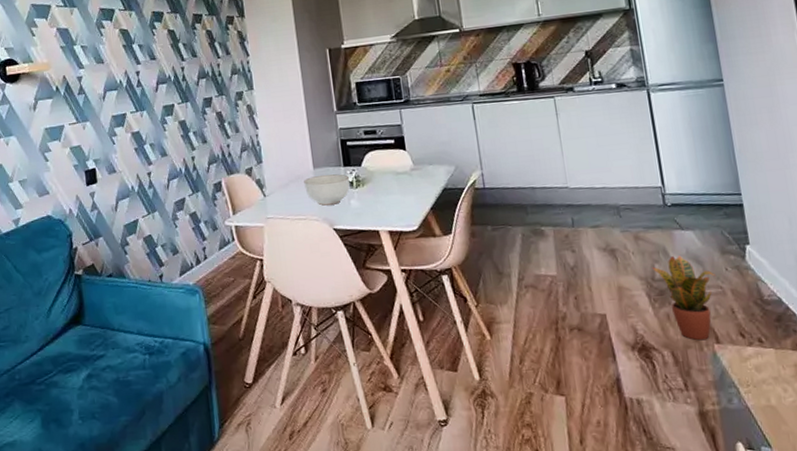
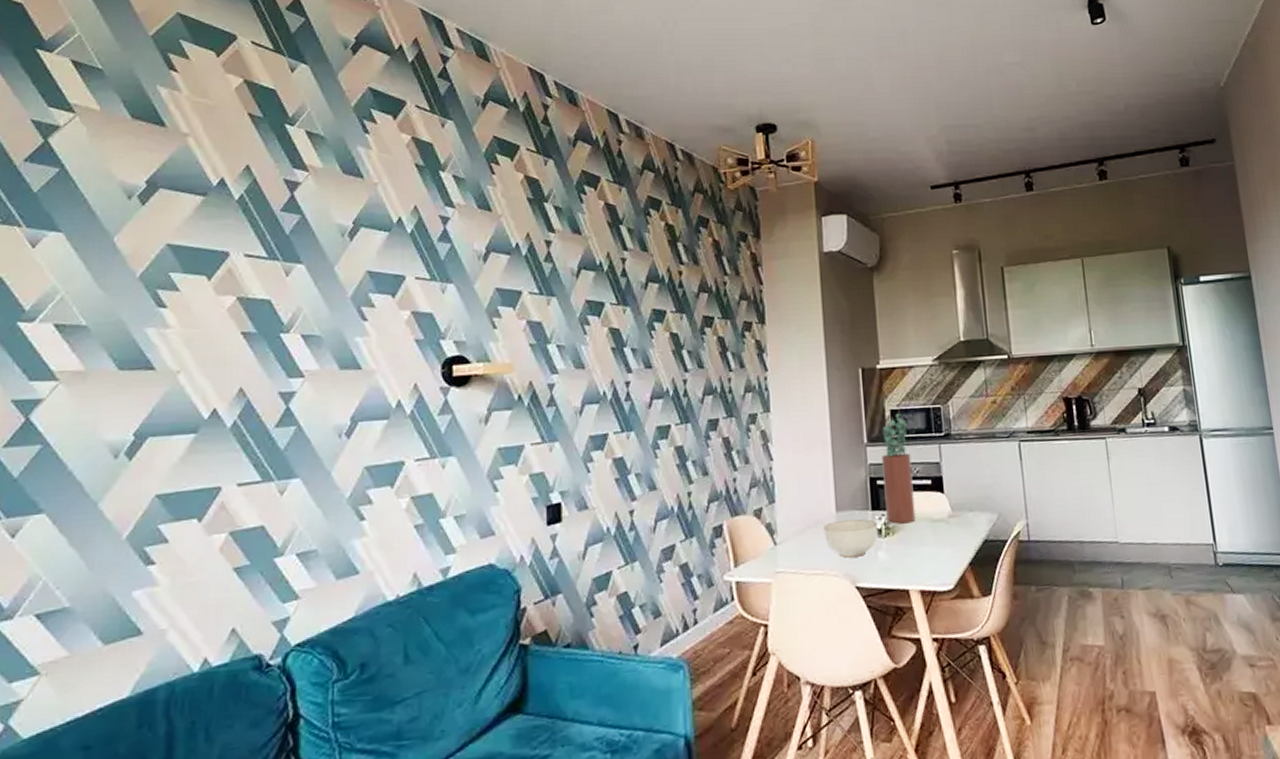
vase: none [350,80,382,178] -> present [882,408,916,525]
potted plant: present [652,256,716,341] -> none [1203,623,1267,722]

